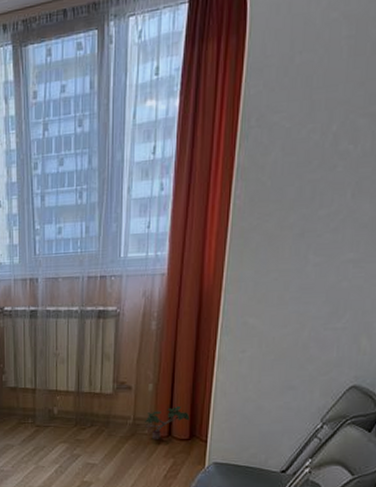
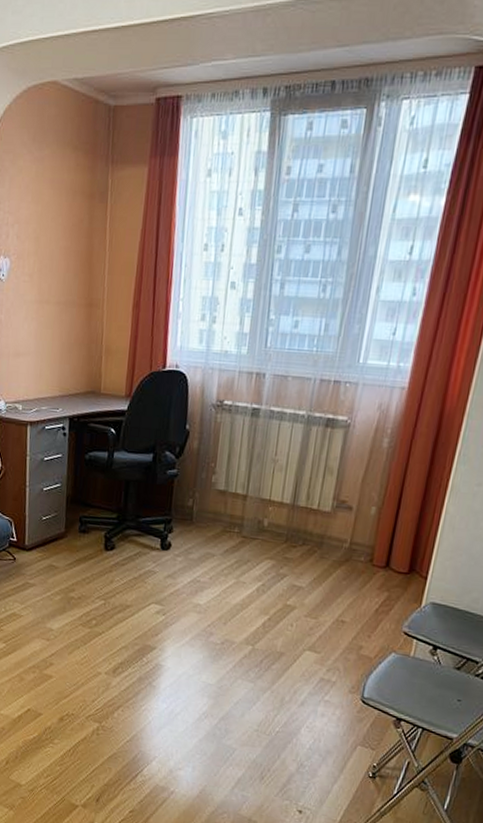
potted plant: present [145,405,190,439] -> none [361,534,412,569]

